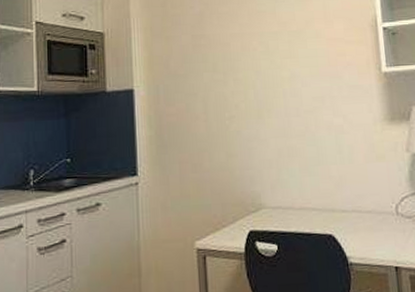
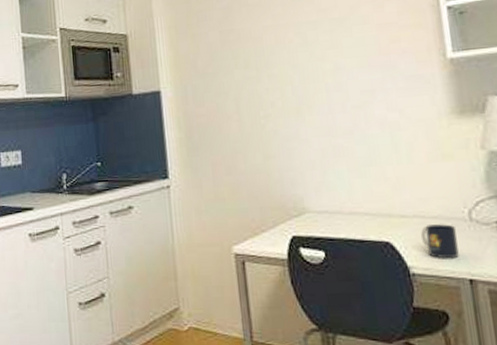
mug: none [357,218,388,249] -> present [420,224,459,259]

